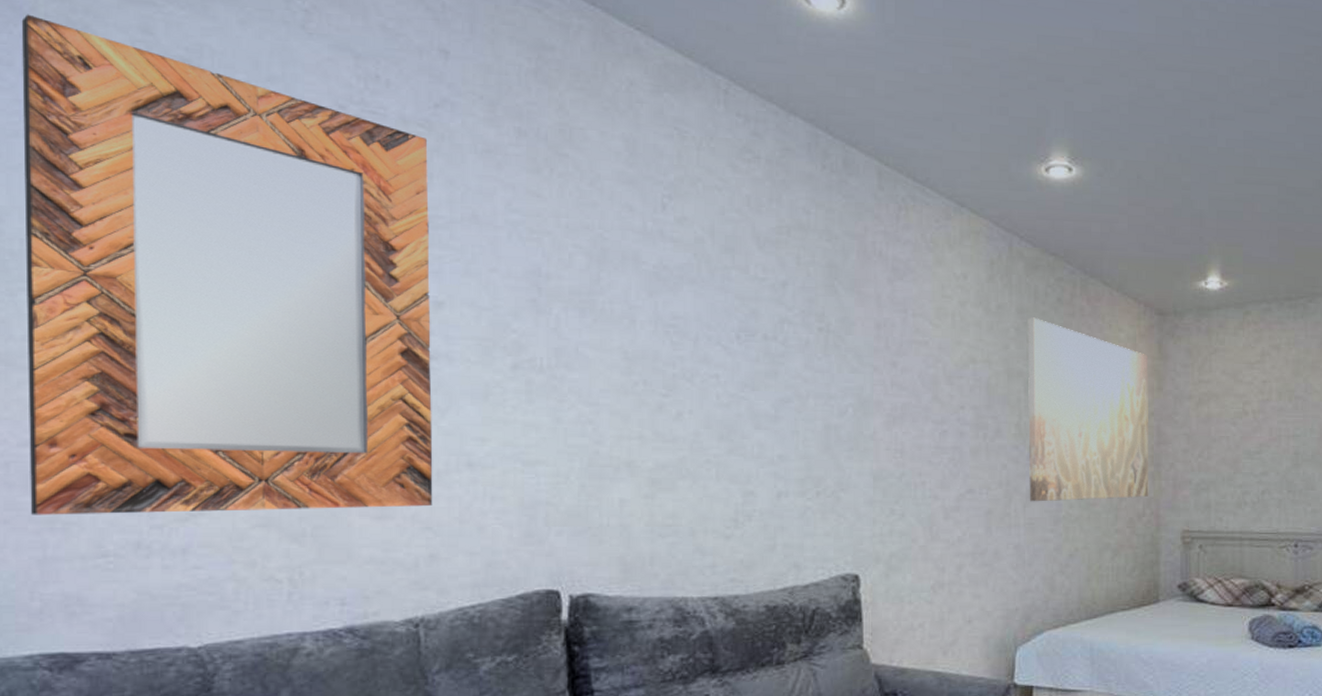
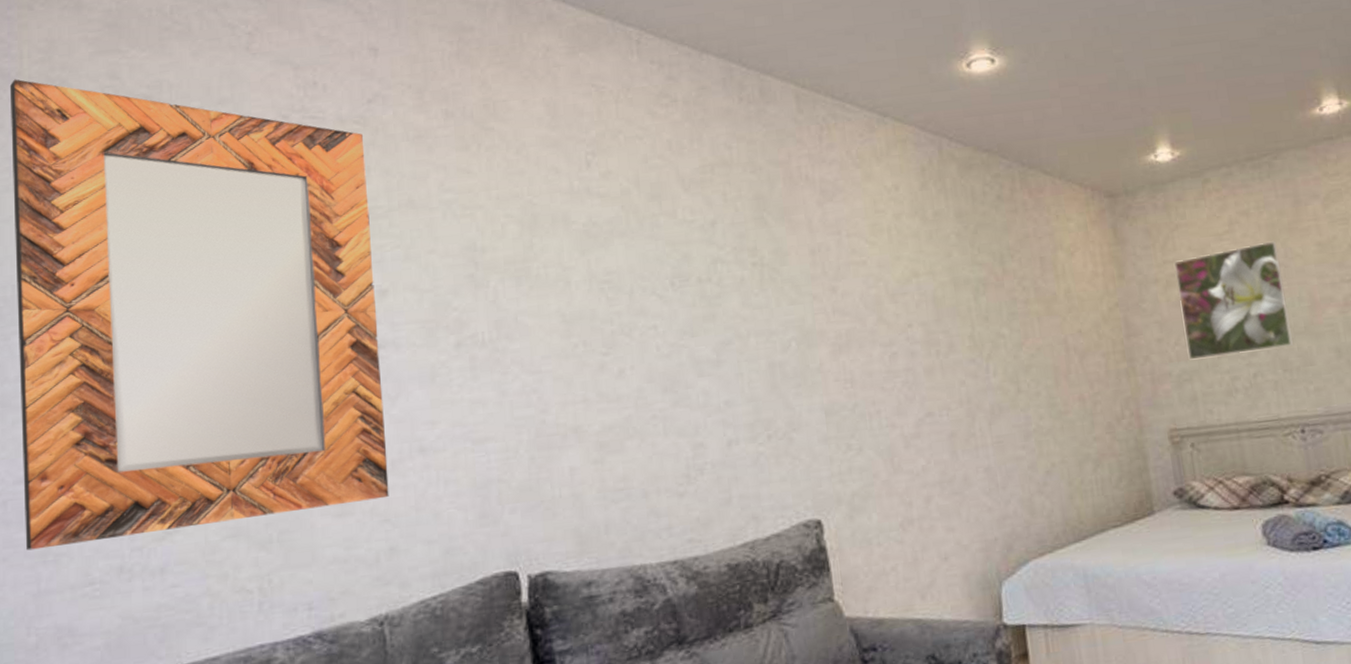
wall art: present [1027,317,1149,502] -> none [968,219,1126,418]
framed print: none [1207,375,1301,472] -> present [1174,240,1293,360]

